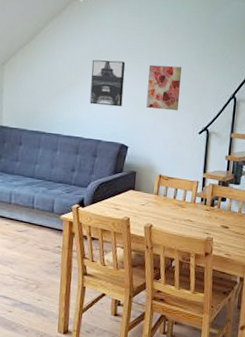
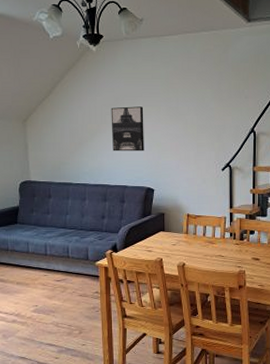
wall art: present [146,64,181,111] -> none [166,106,199,150]

